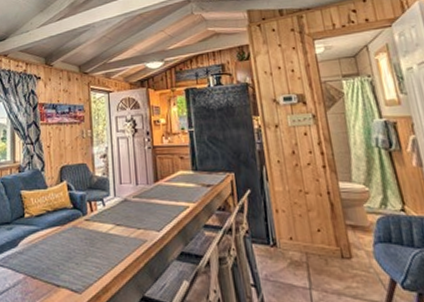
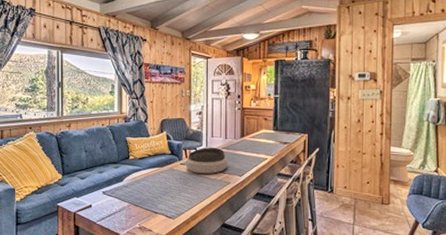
bowl: none [91,196,141,231] -> present [185,147,227,174]

